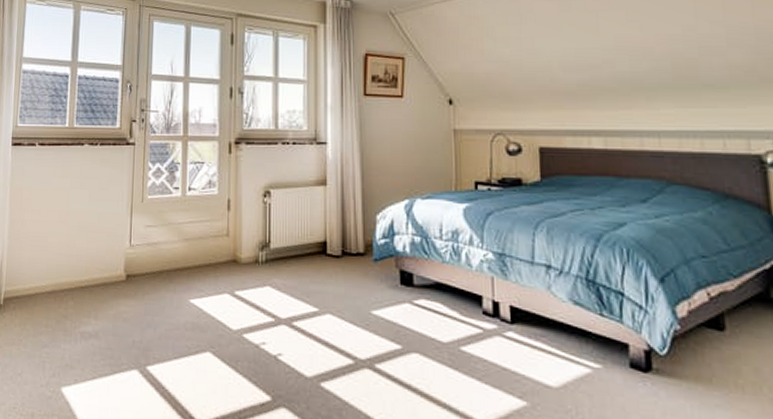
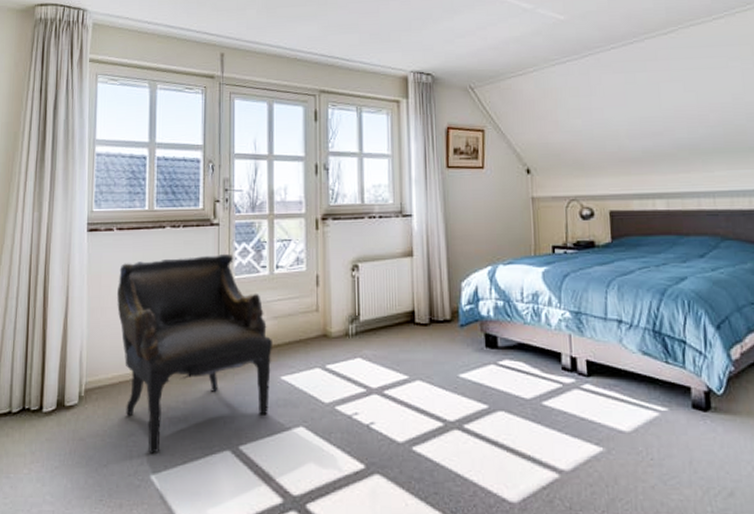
armchair: none [36,173,184,367] -> present [117,253,274,454]

